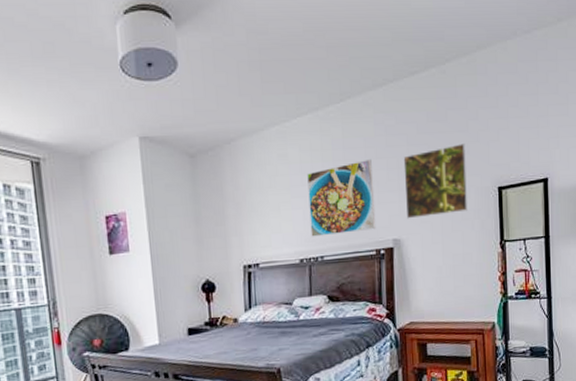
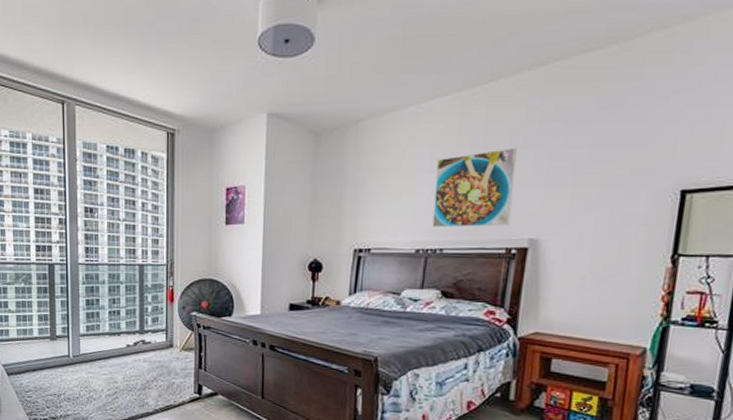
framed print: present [403,143,467,219] -> none [549,135,644,218]

